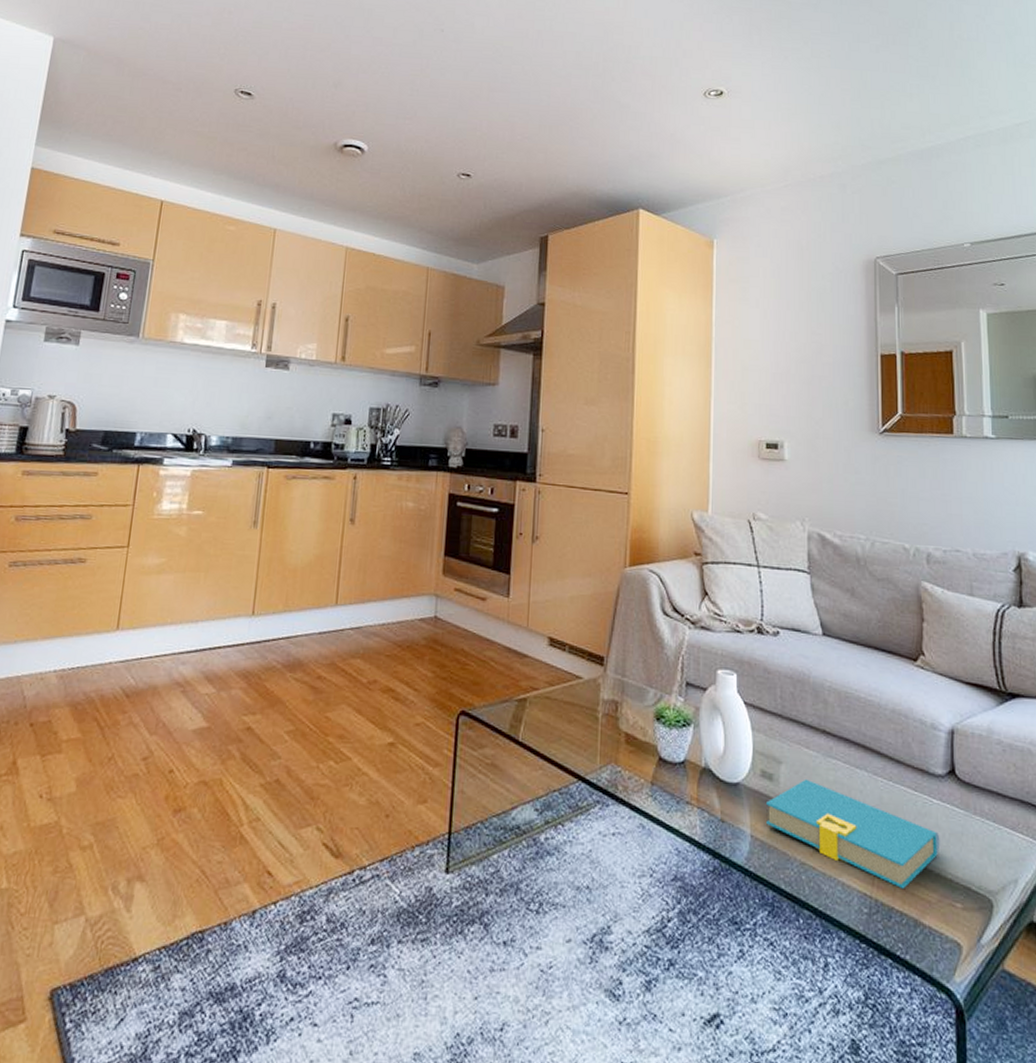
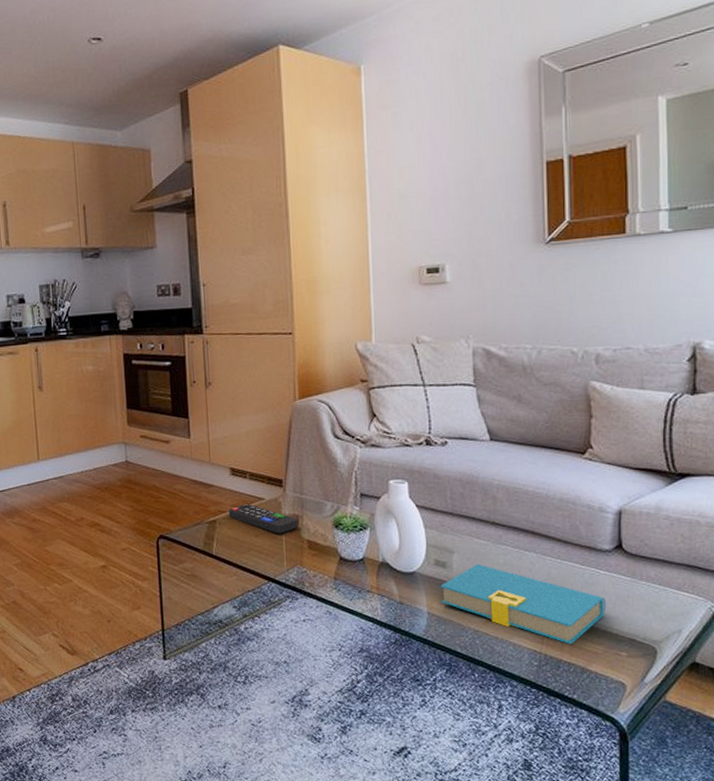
remote control: none [541,682,617,722] -> present [228,504,299,534]

